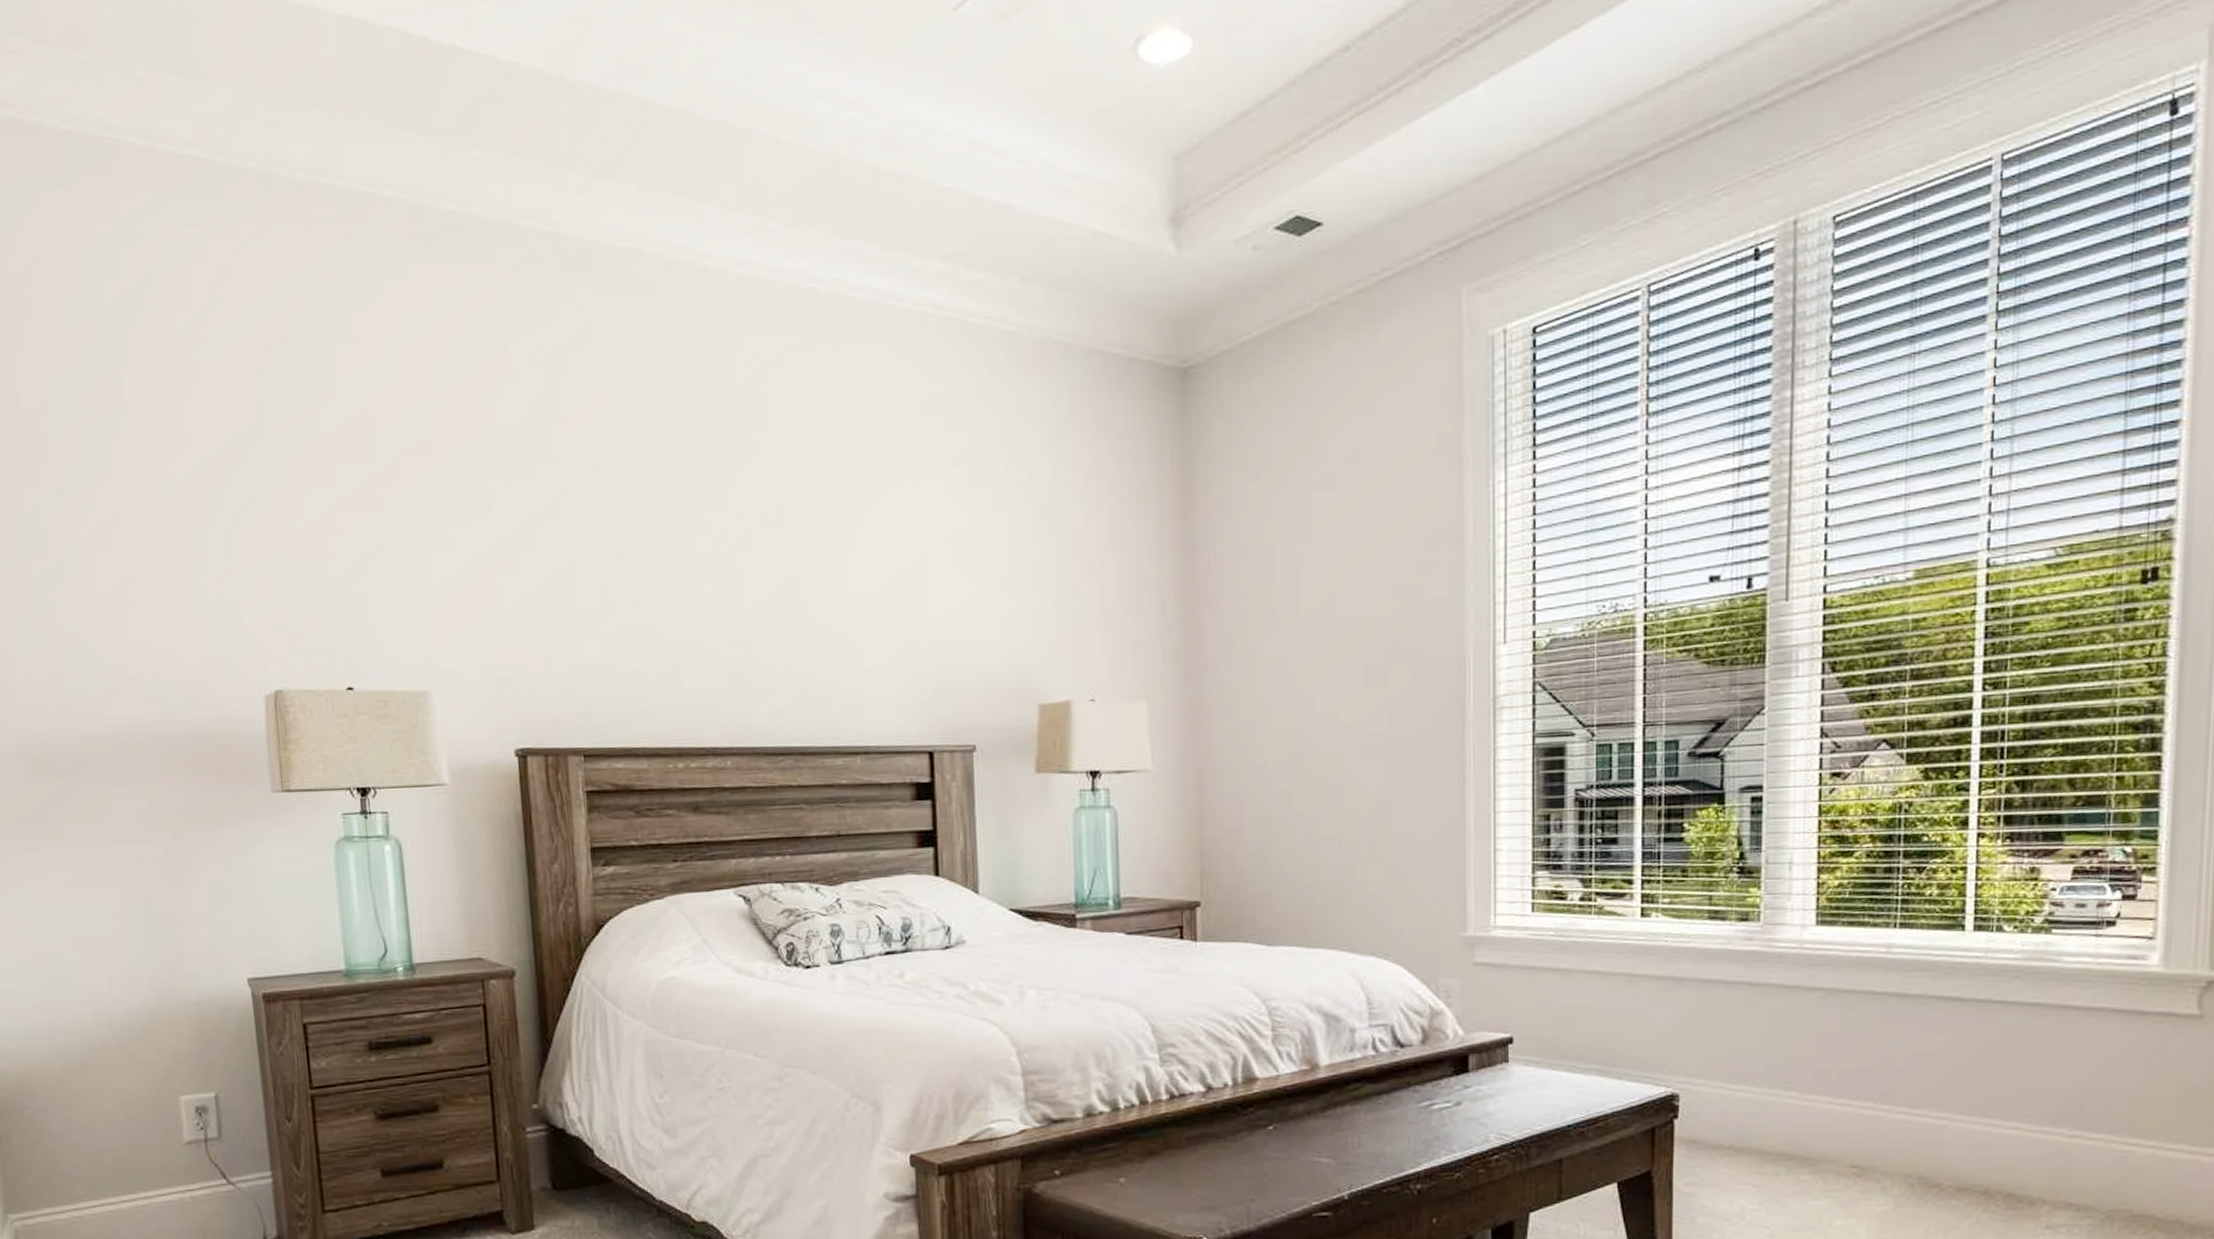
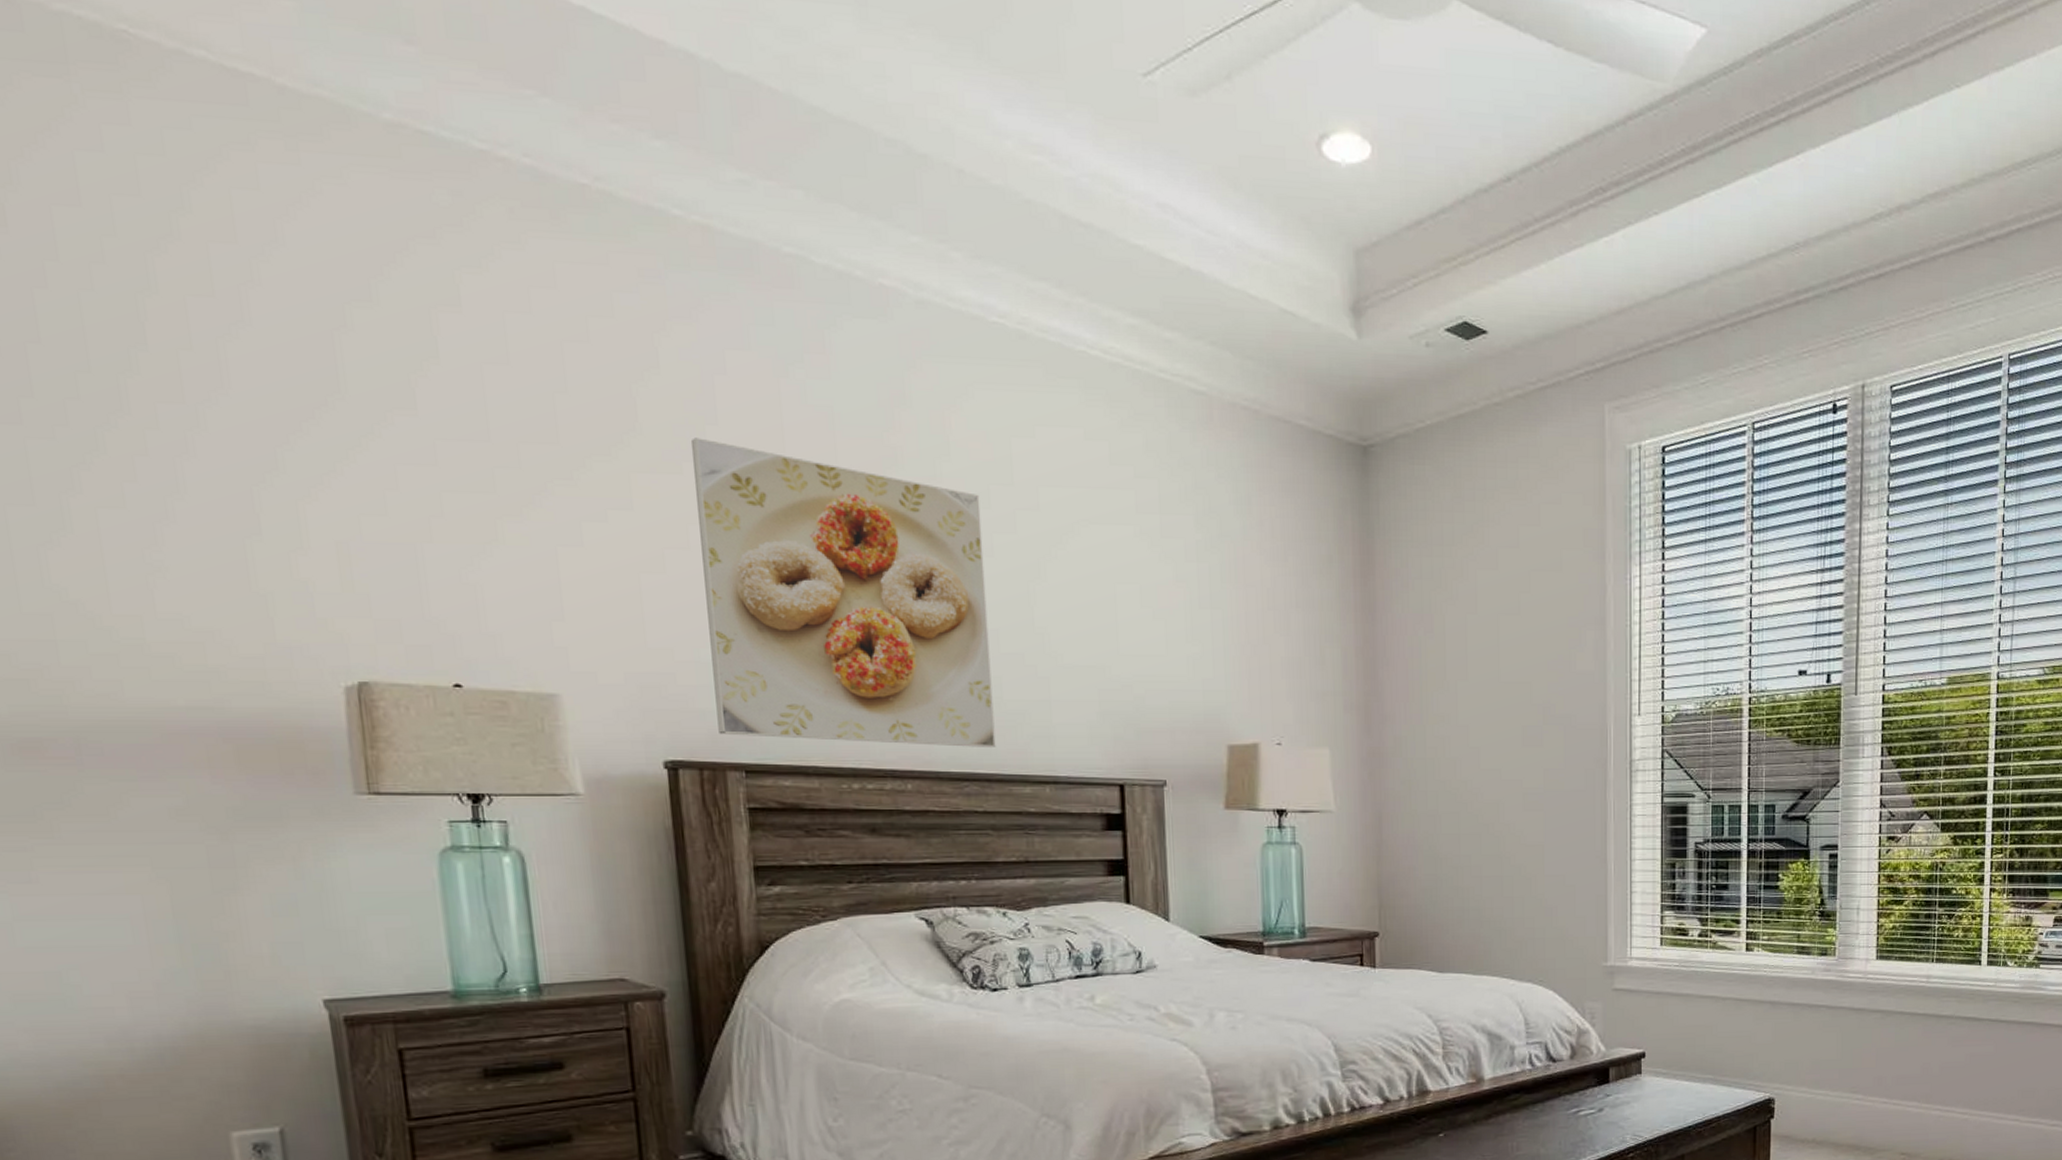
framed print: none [539,437,809,722] -> present [692,437,996,749]

